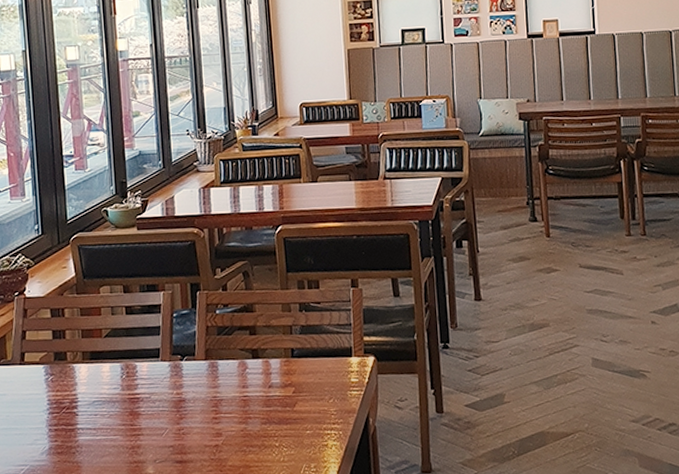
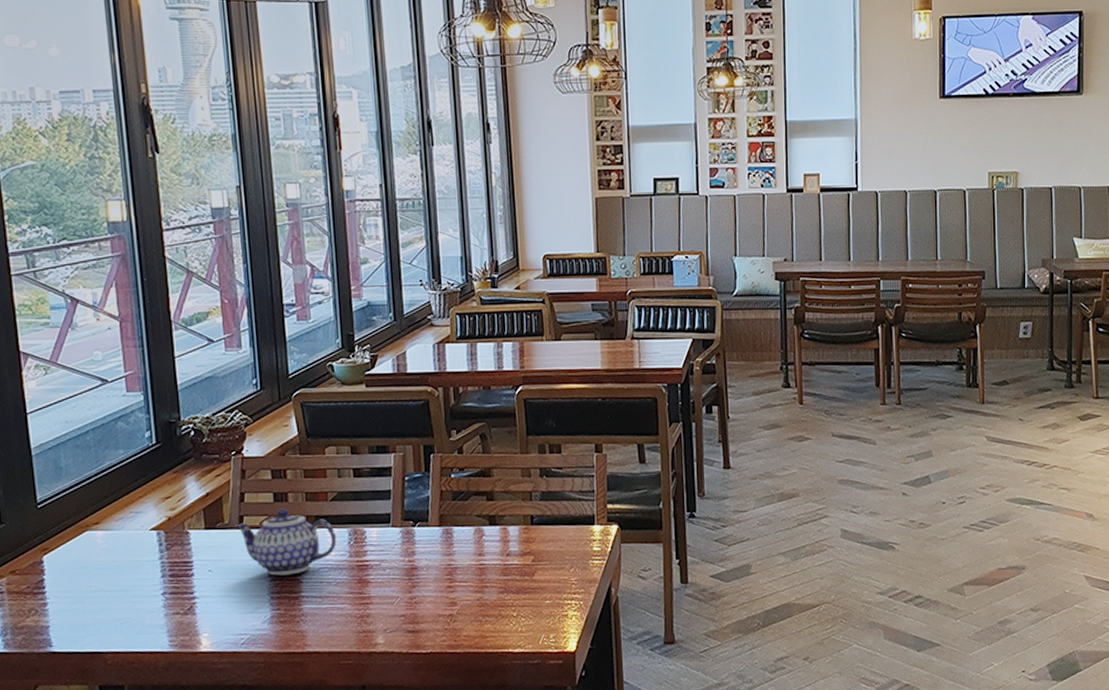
teapot: none [17,345,110,409] -> present [234,508,337,576]

